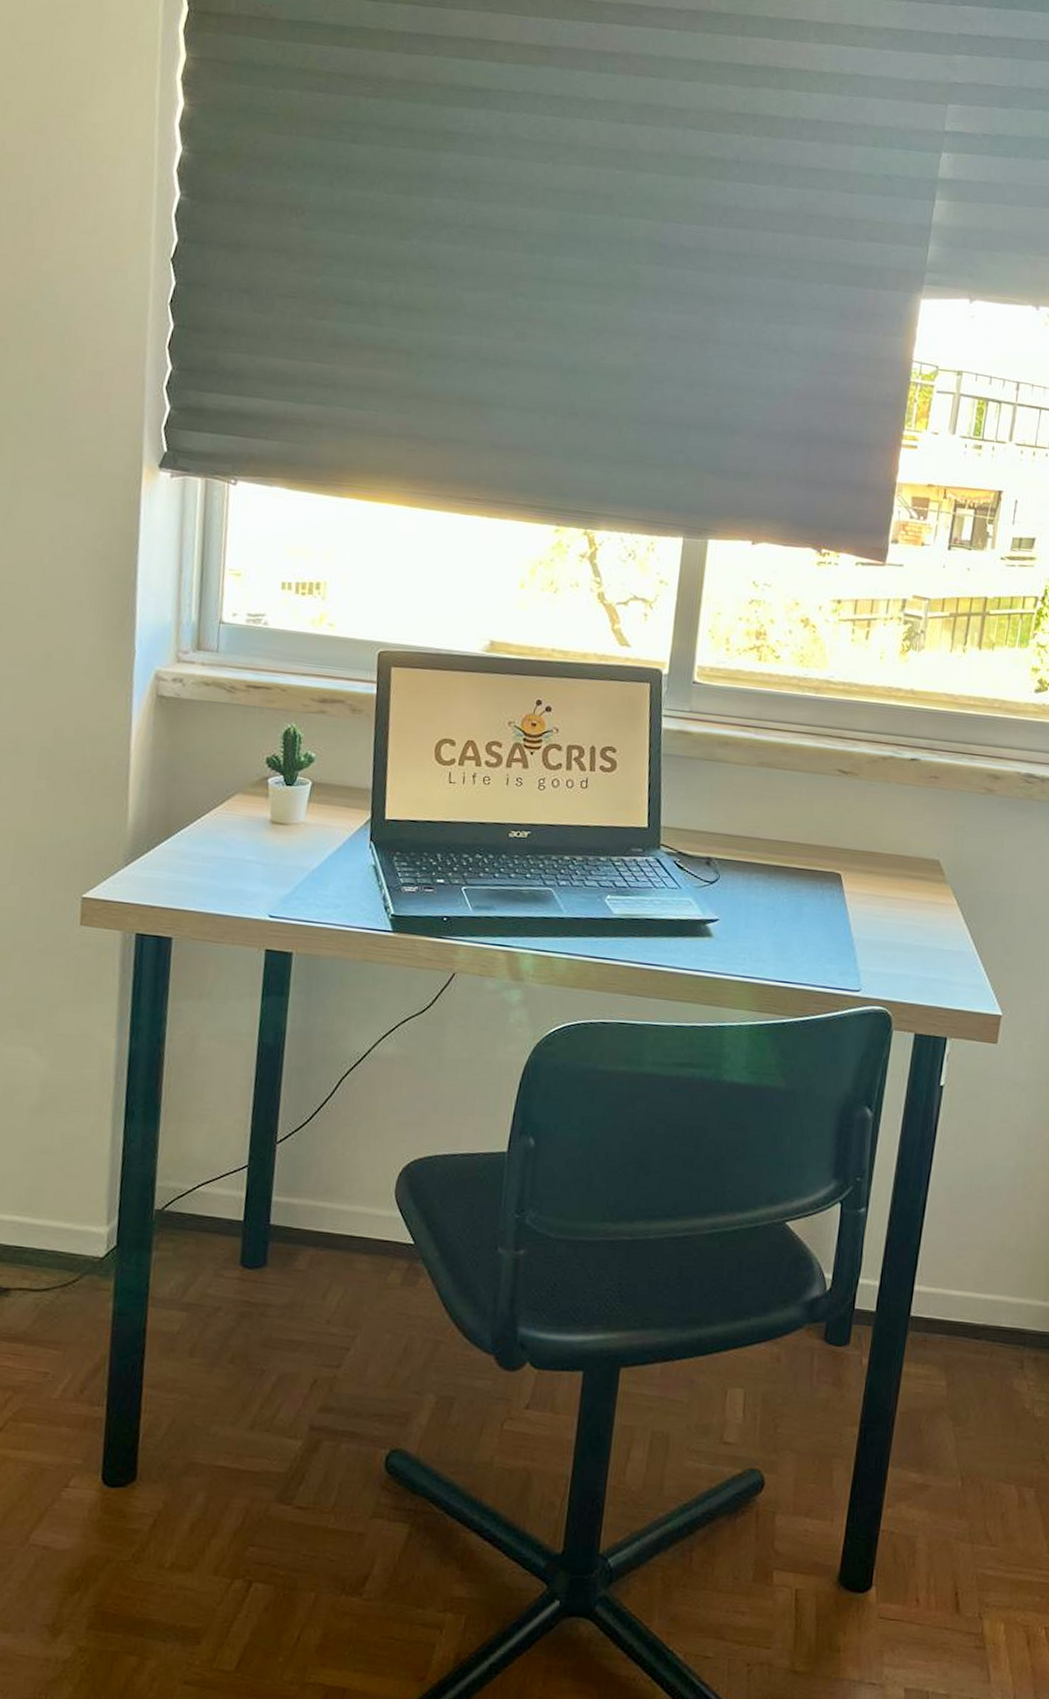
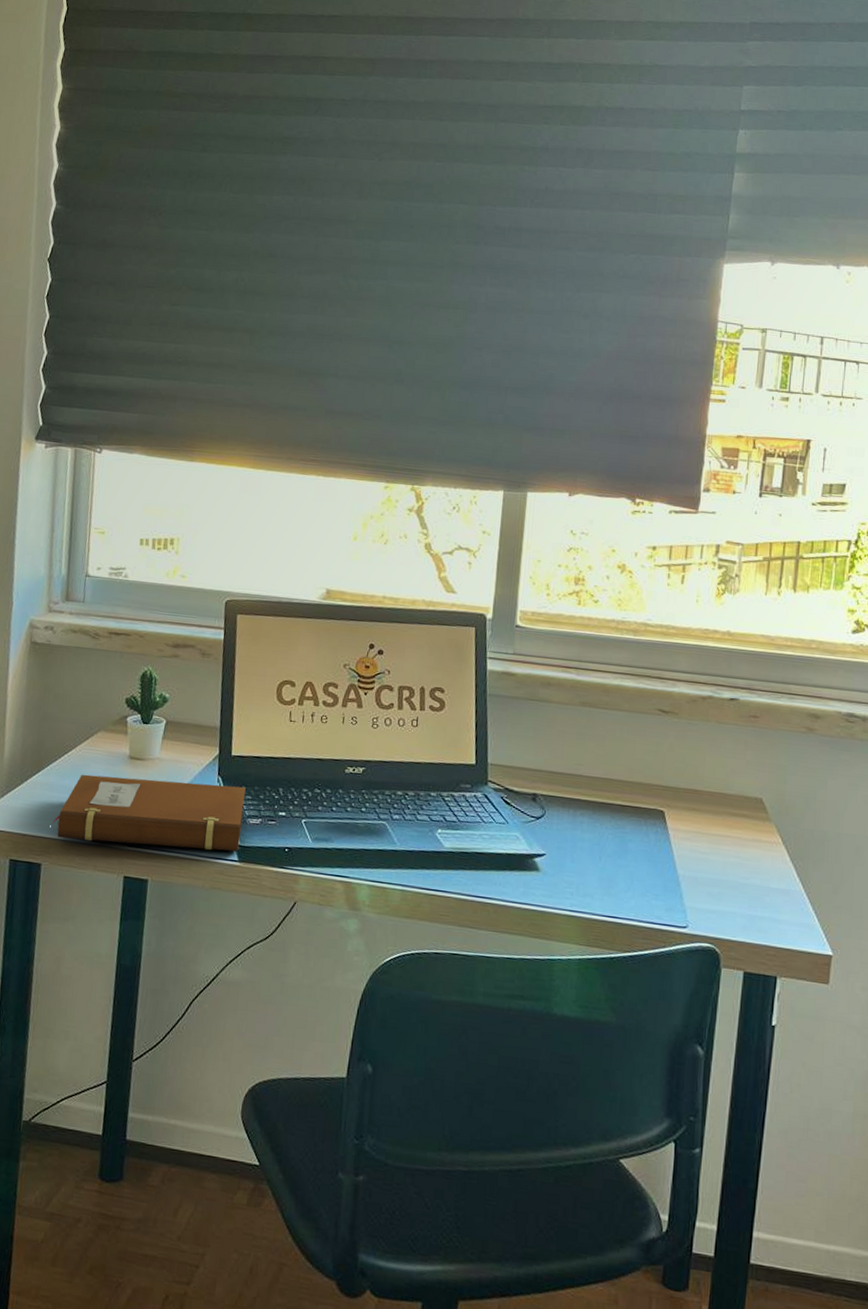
notebook: none [184,840,401,921] -> present [53,774,246,852]

